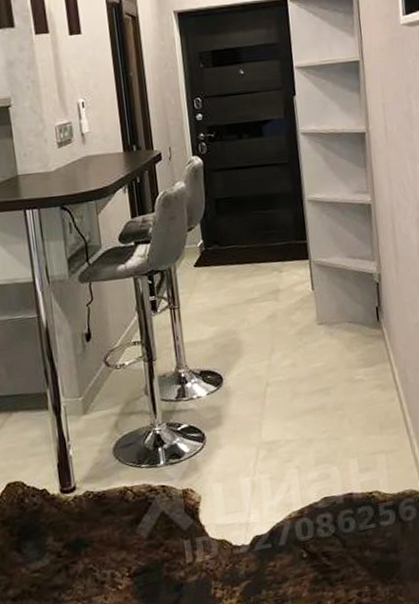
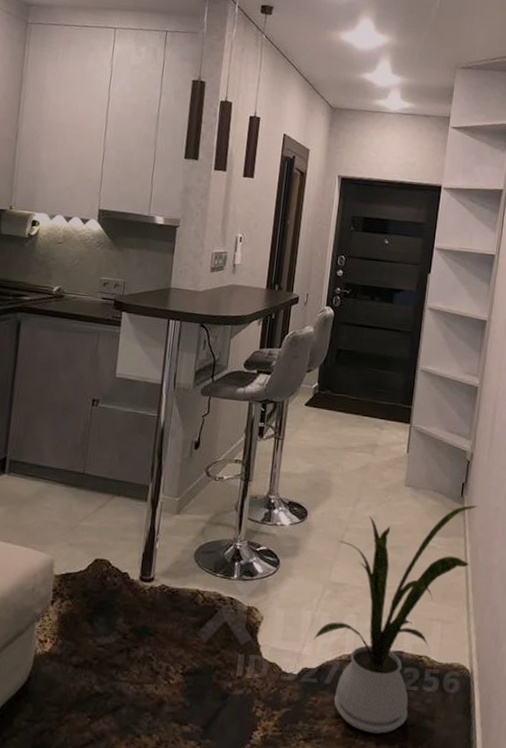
house plant: none [258,327,401,583] -> present [313,505,478,734]

